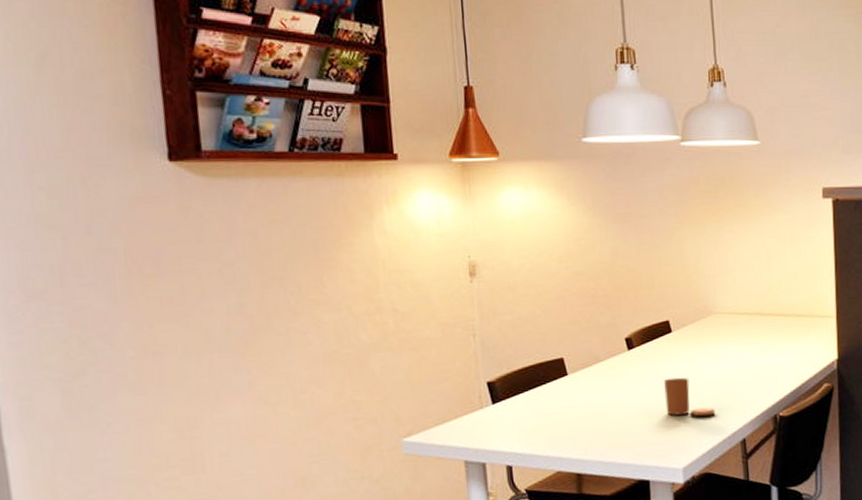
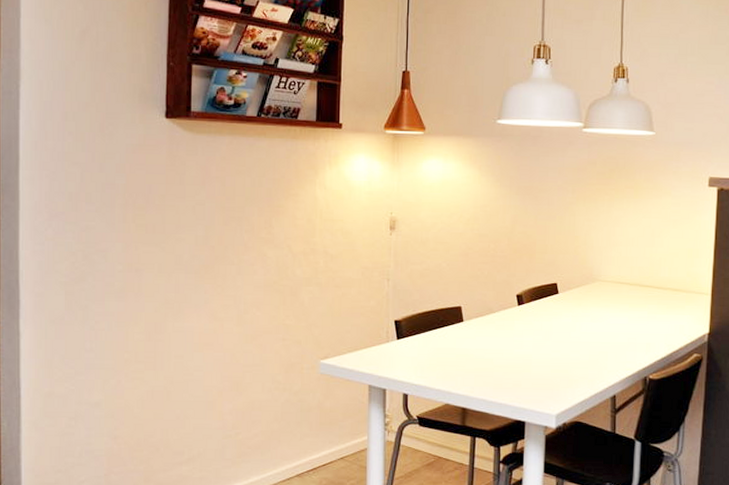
candle: present [664,377,716,417] -> none [546,333,591,371]

